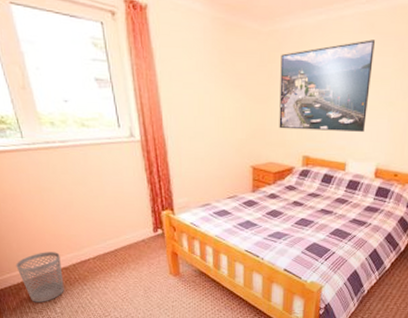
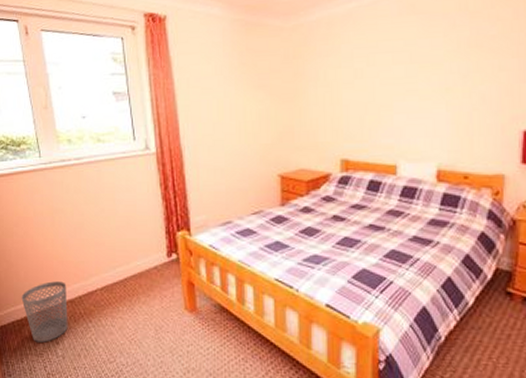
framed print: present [279,39,375,132] -> none [307,21,419,130]

